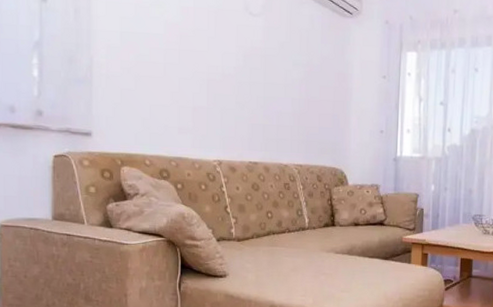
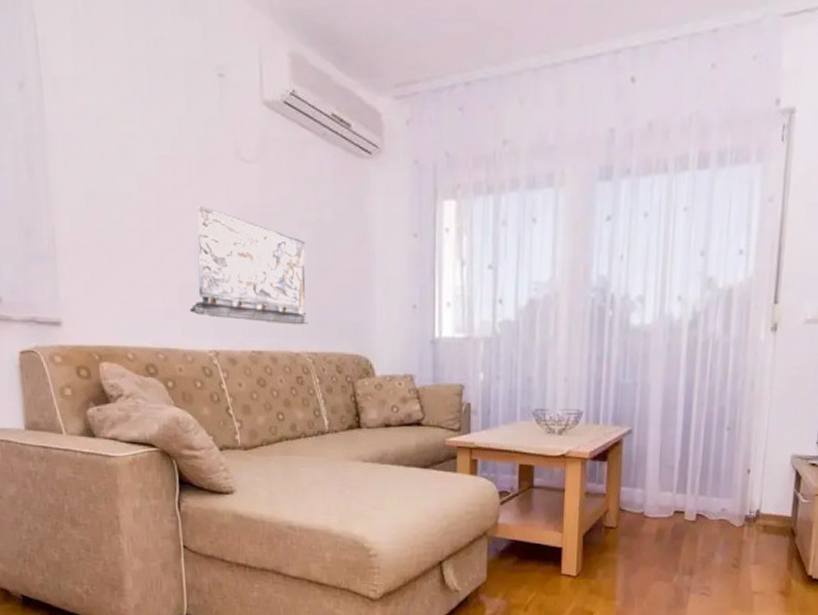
relief panel: none [199,46,297,143] -> present [189,205,308,325]

